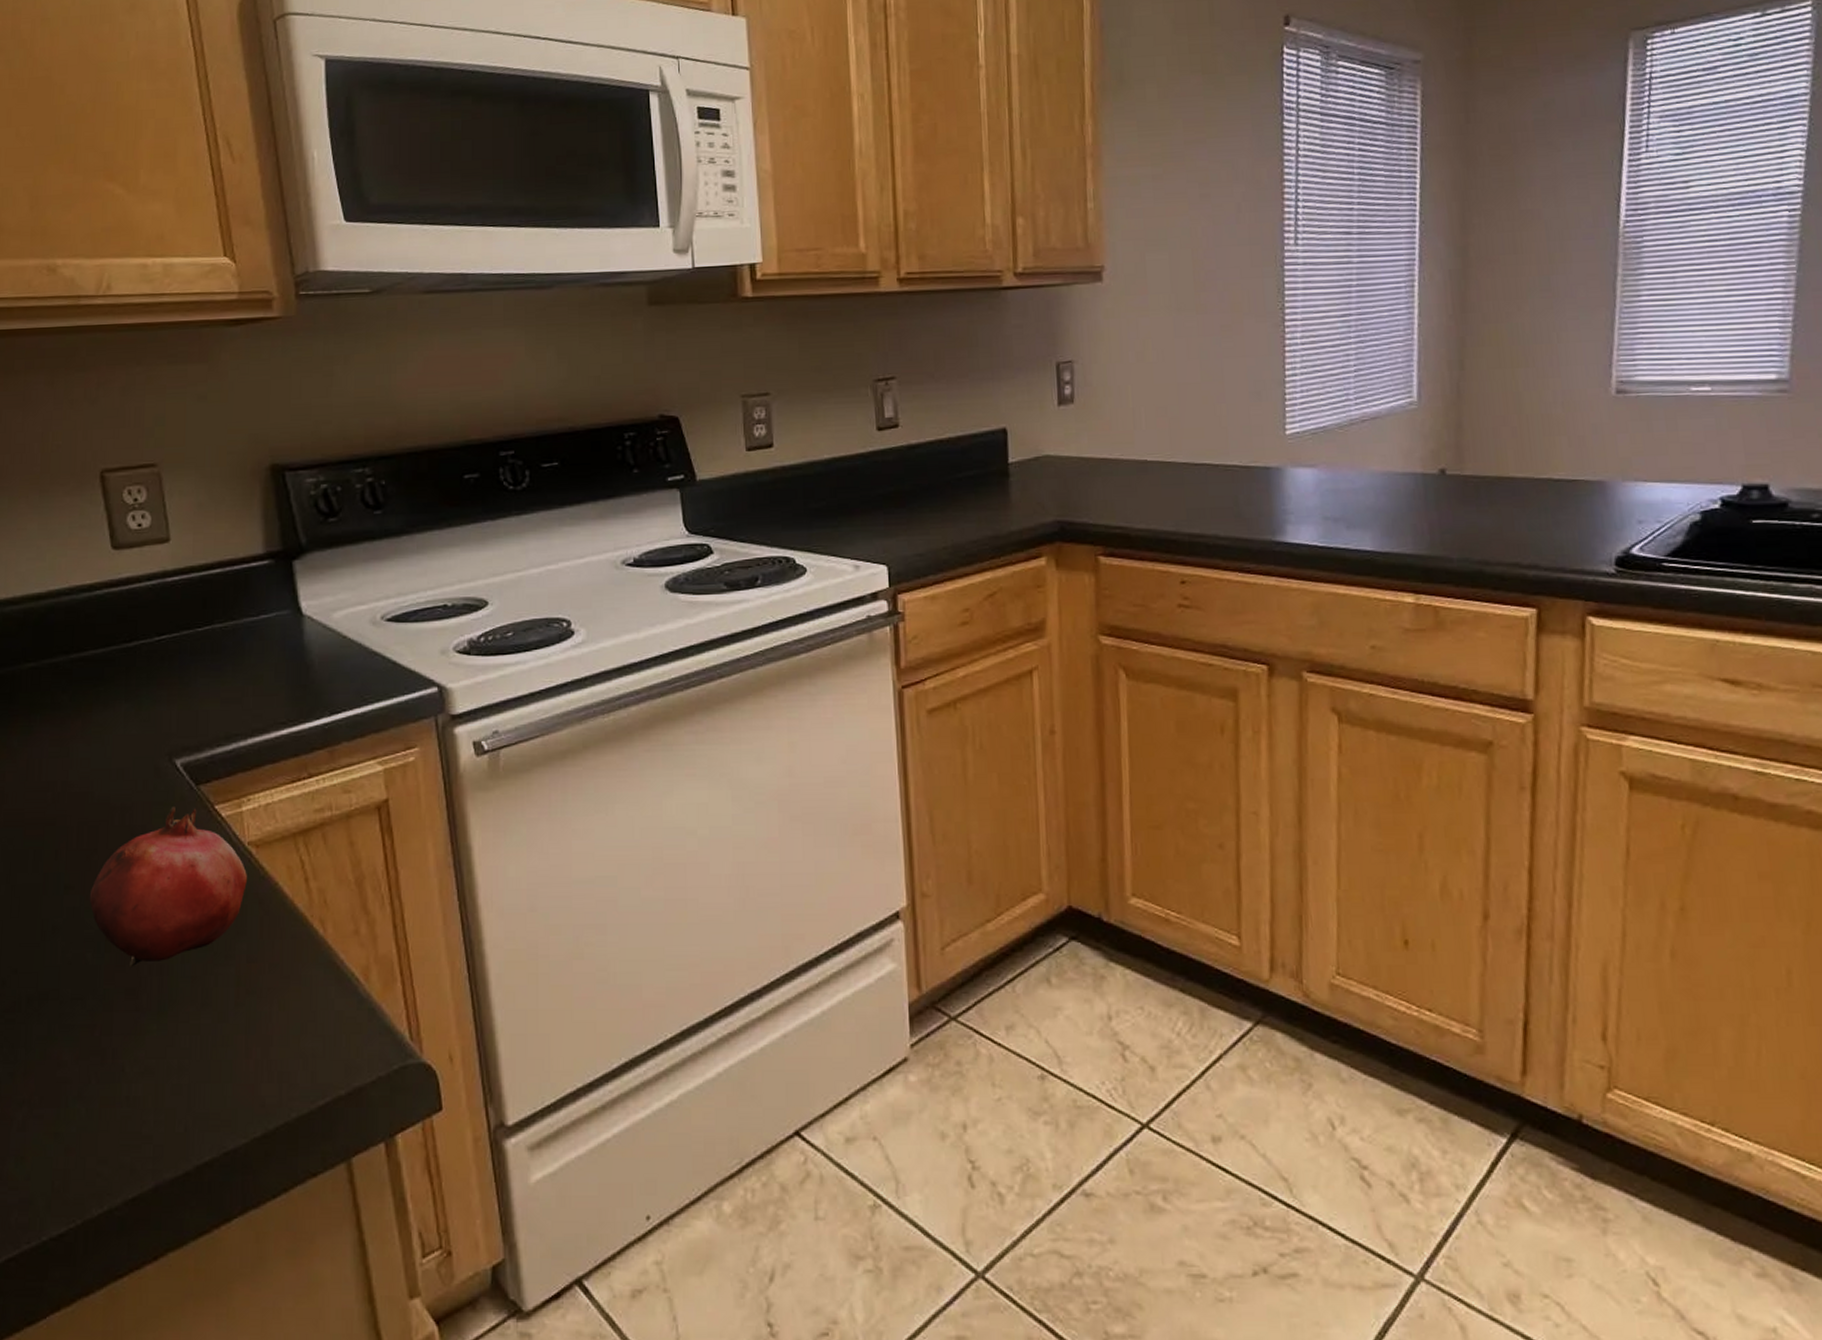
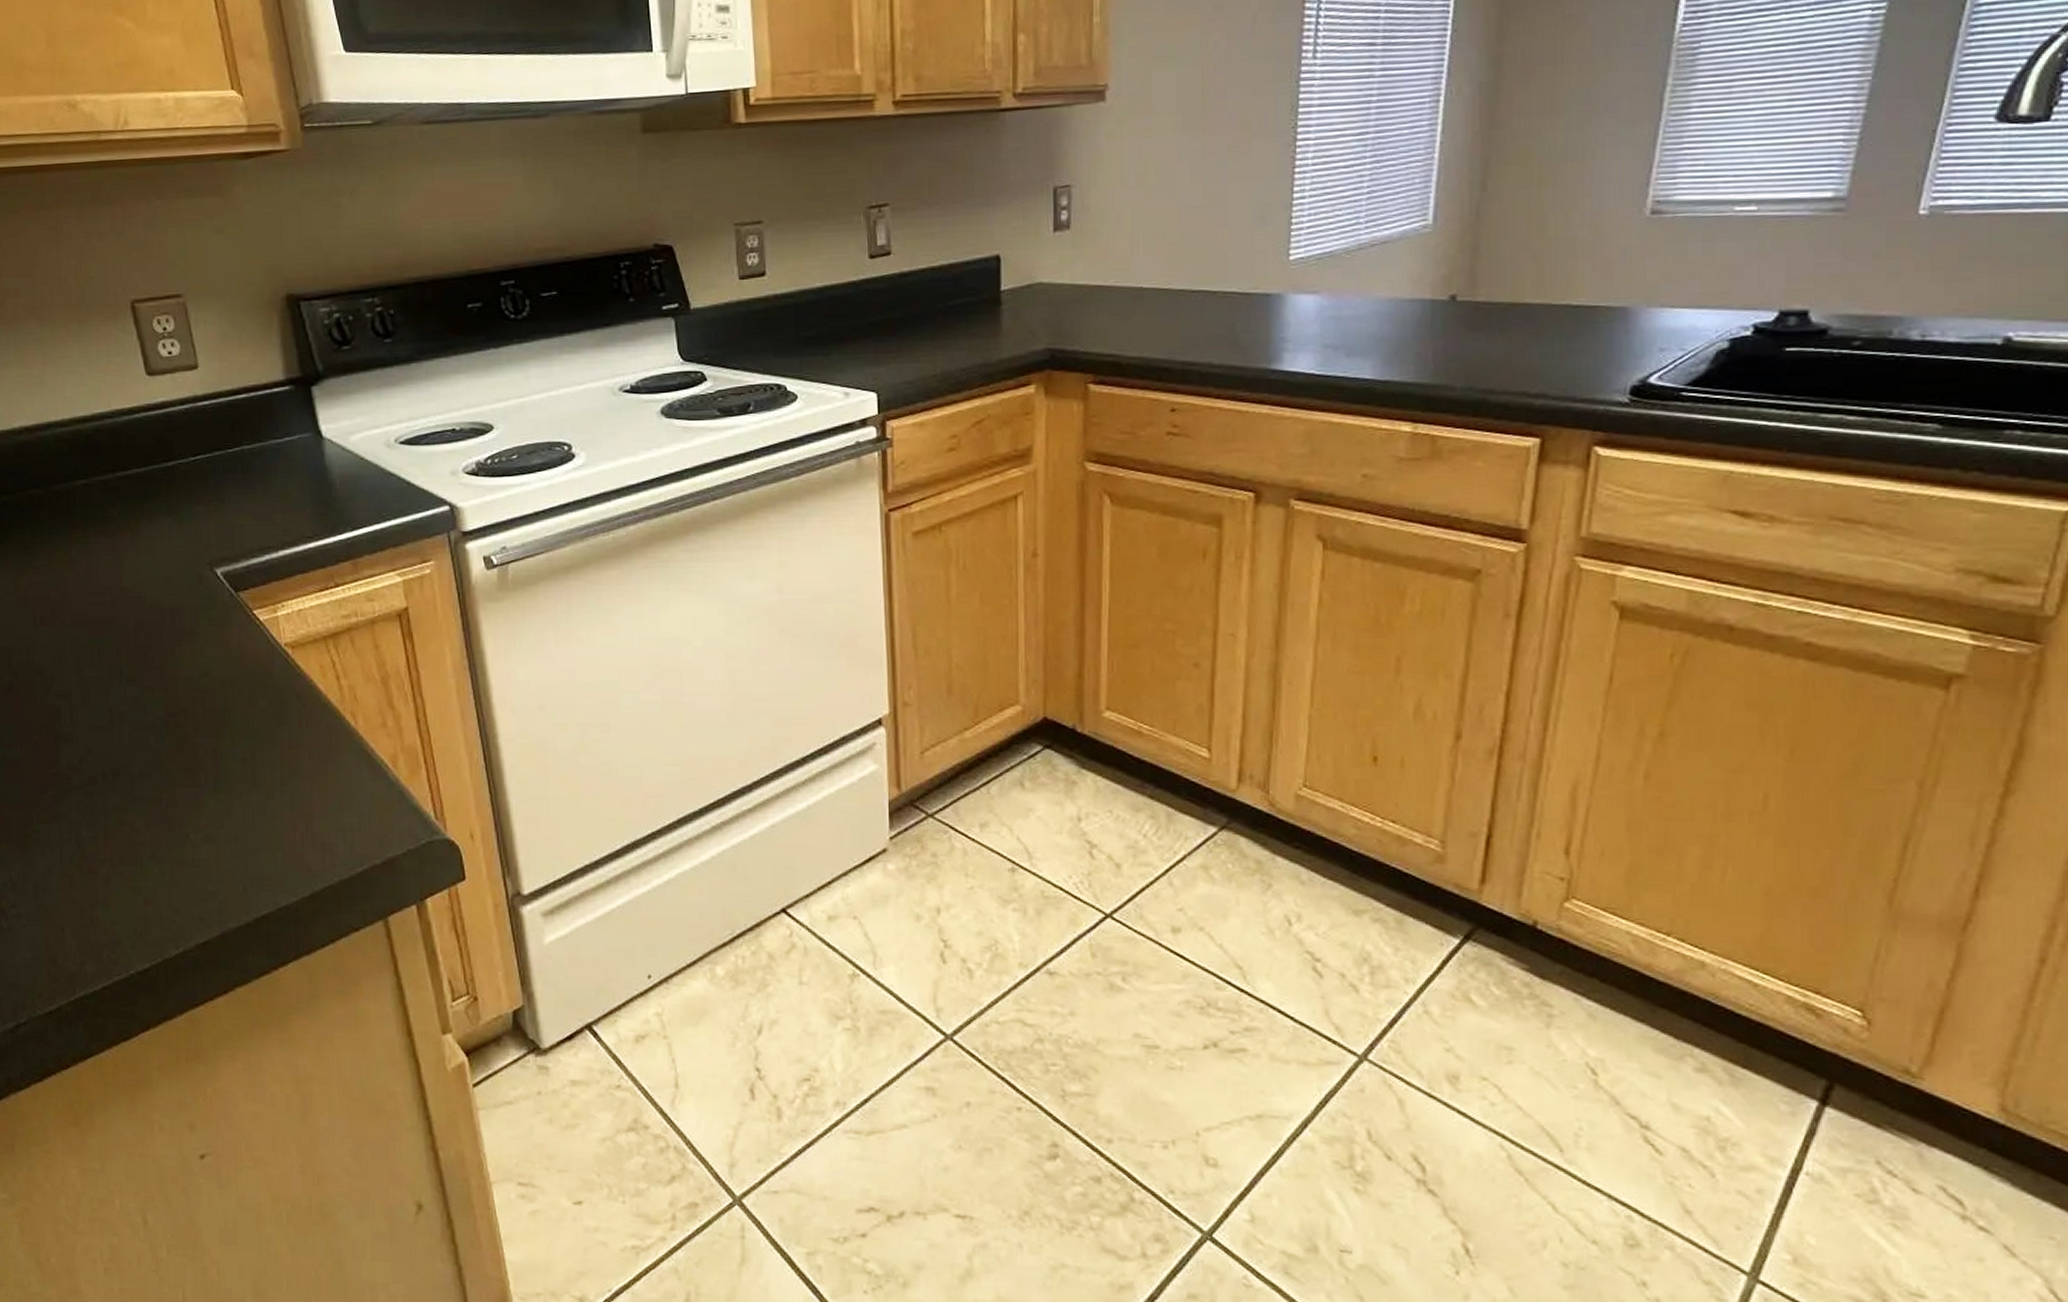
fruit: present [89,807,247,967] -> none [148,611,285,750]

